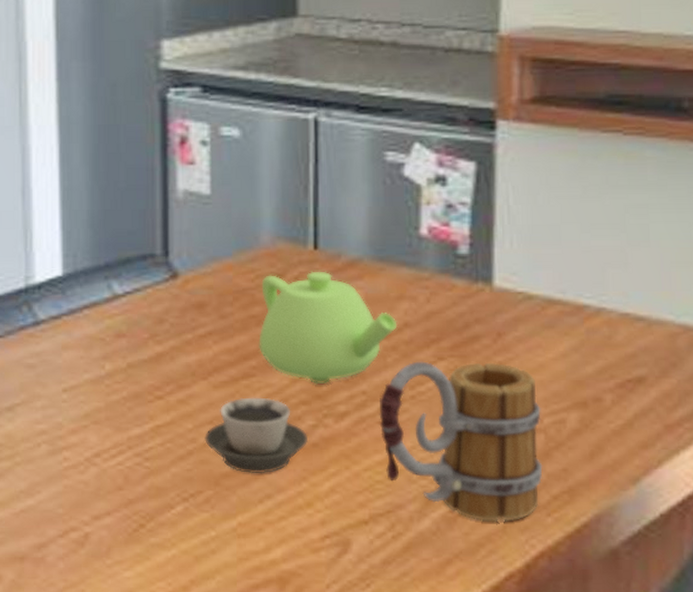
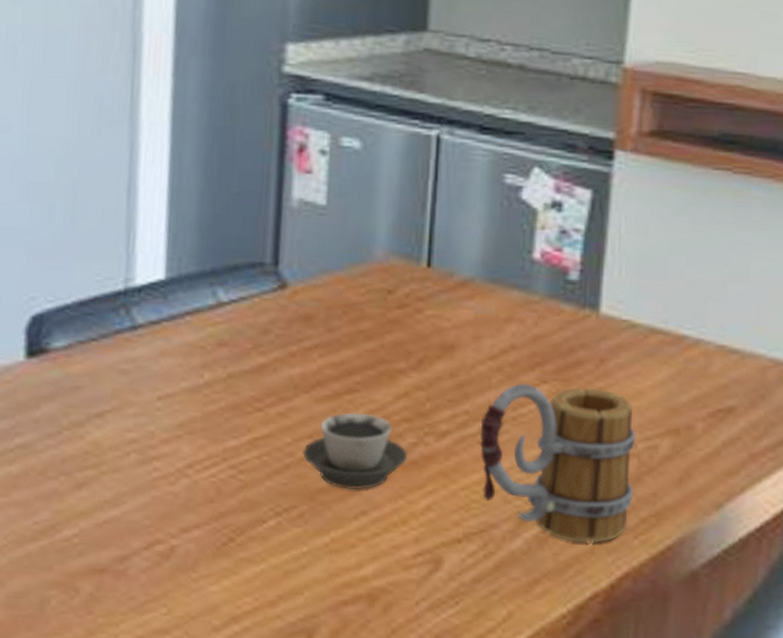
teapot: present [258,271,398,385] -> none [364,288,505,403]

